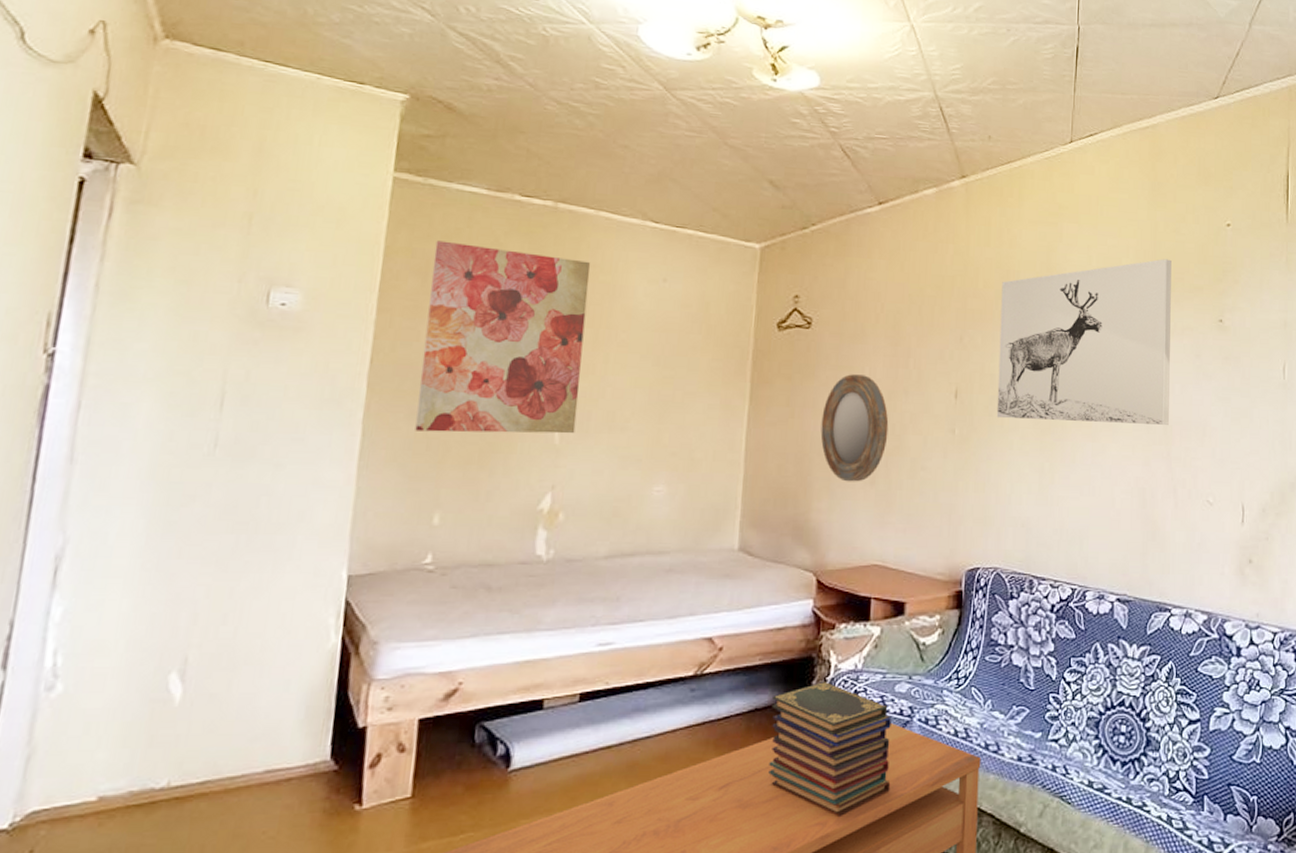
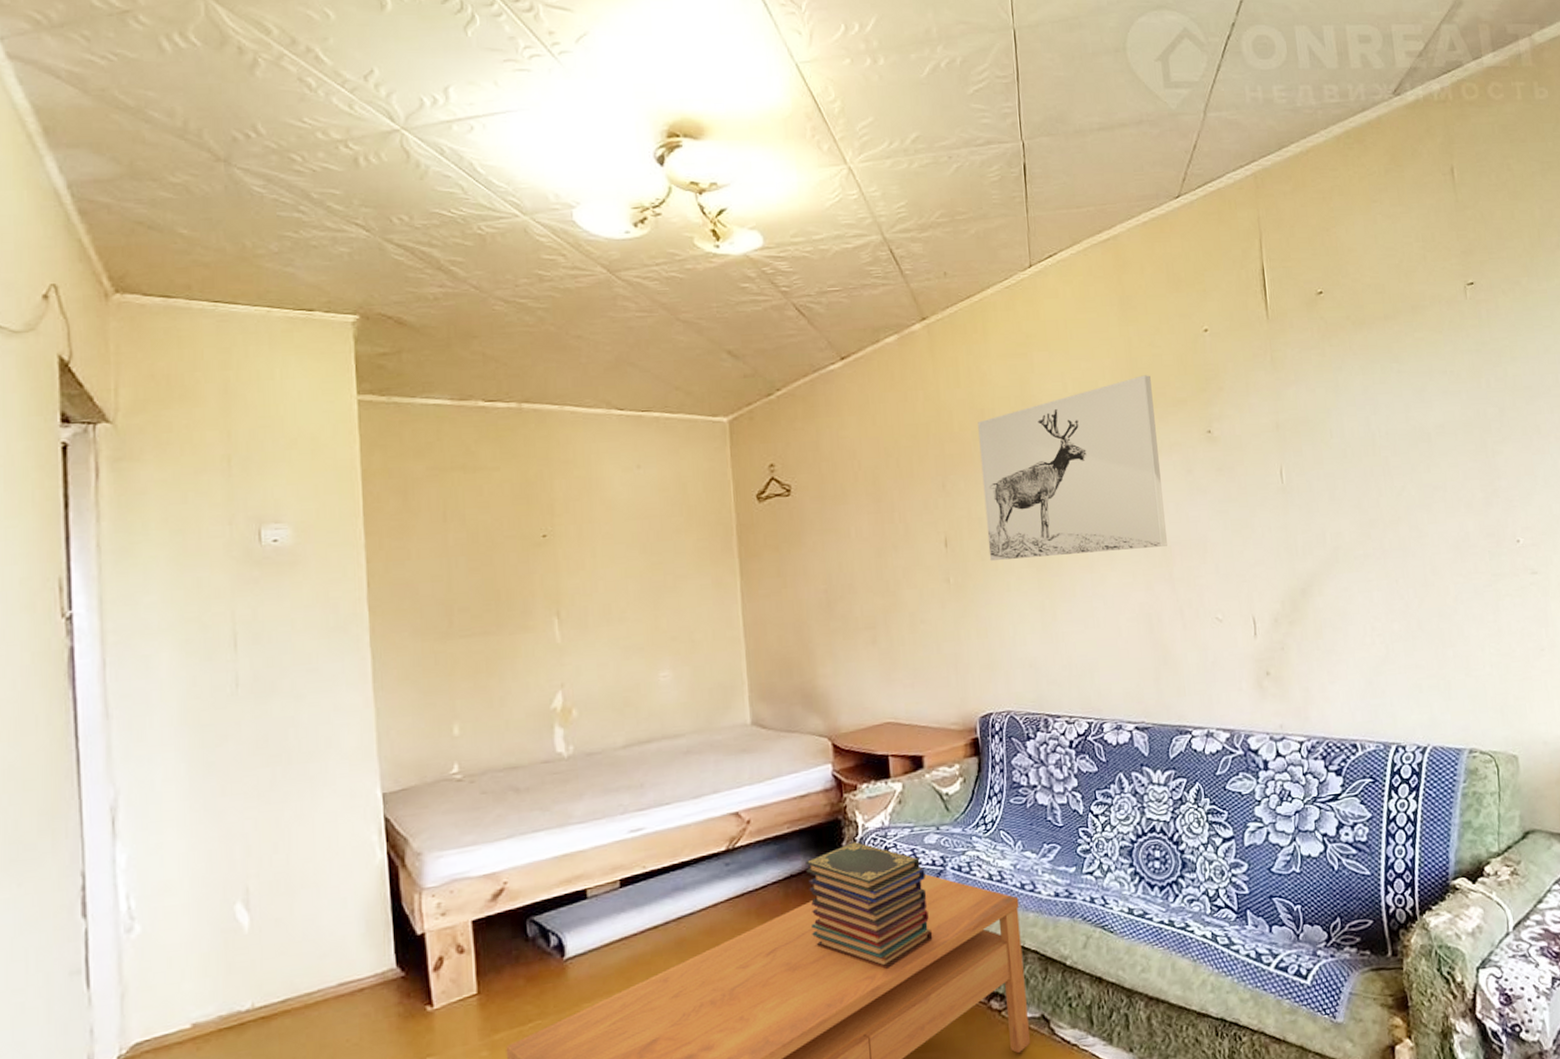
wall art: present [415,240,591,434] -> none [410,457,575,648]
home mirror: present [820,374,889,482] -> none [814,535,883,645]

